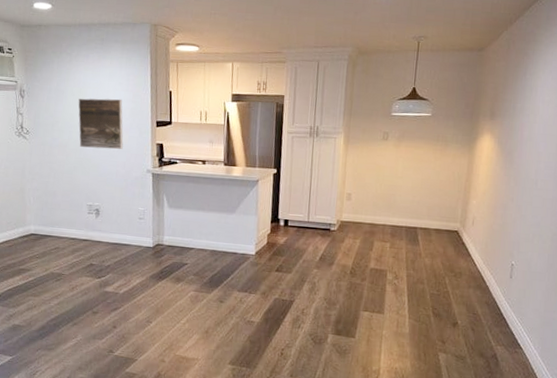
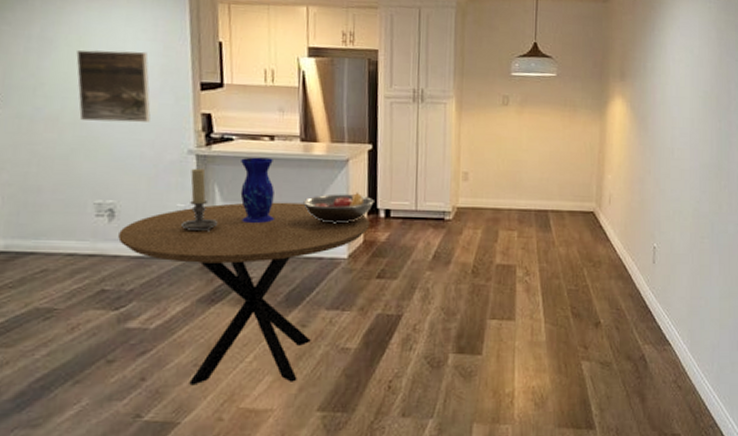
dining table: none [101,209,272,341] -> present [118,202,370,386]
candle holder: none [140,183,166,229] -> present [180,168,219,232]
vase: none [181,176,204,225] -> present [240,157,274,224]
fruit bowl: none [224,205,276,229] -> present [303,192,374,224]

